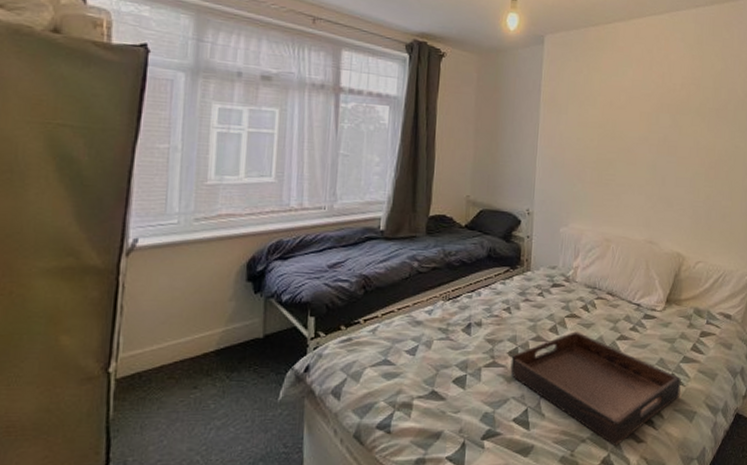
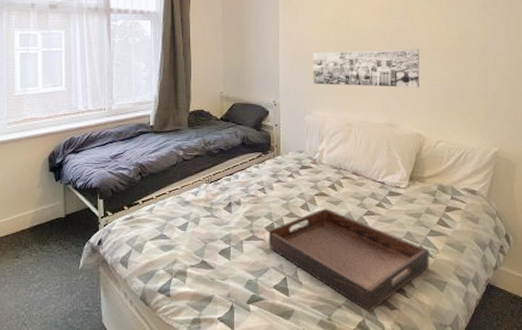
wall art: none [572,157,685,203] -> present [313,49,419,87]

